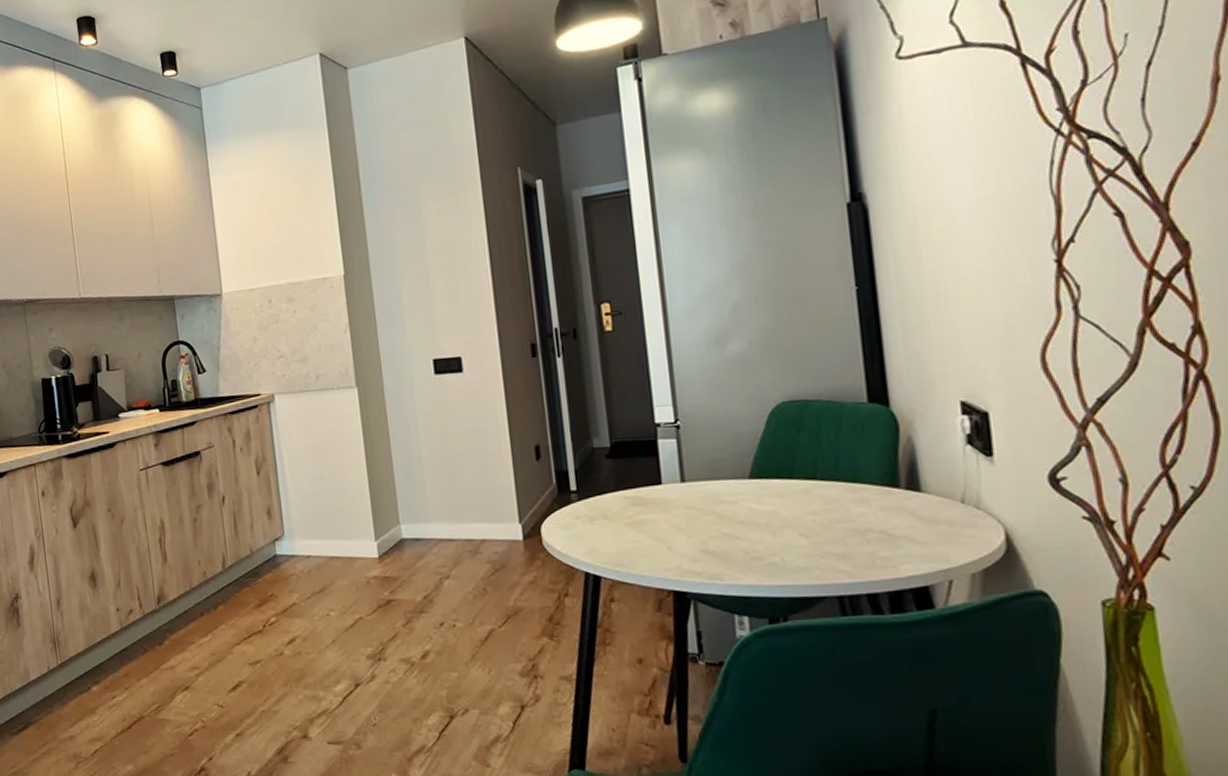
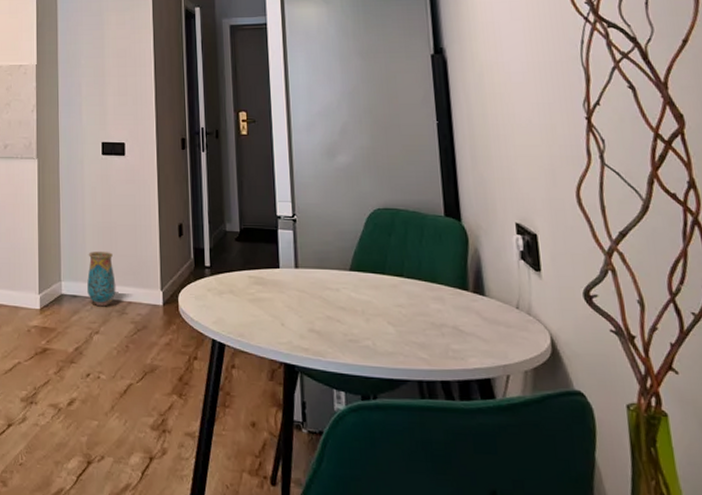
vase: none [429,485,466,549] -> present [87,250,116,307]

